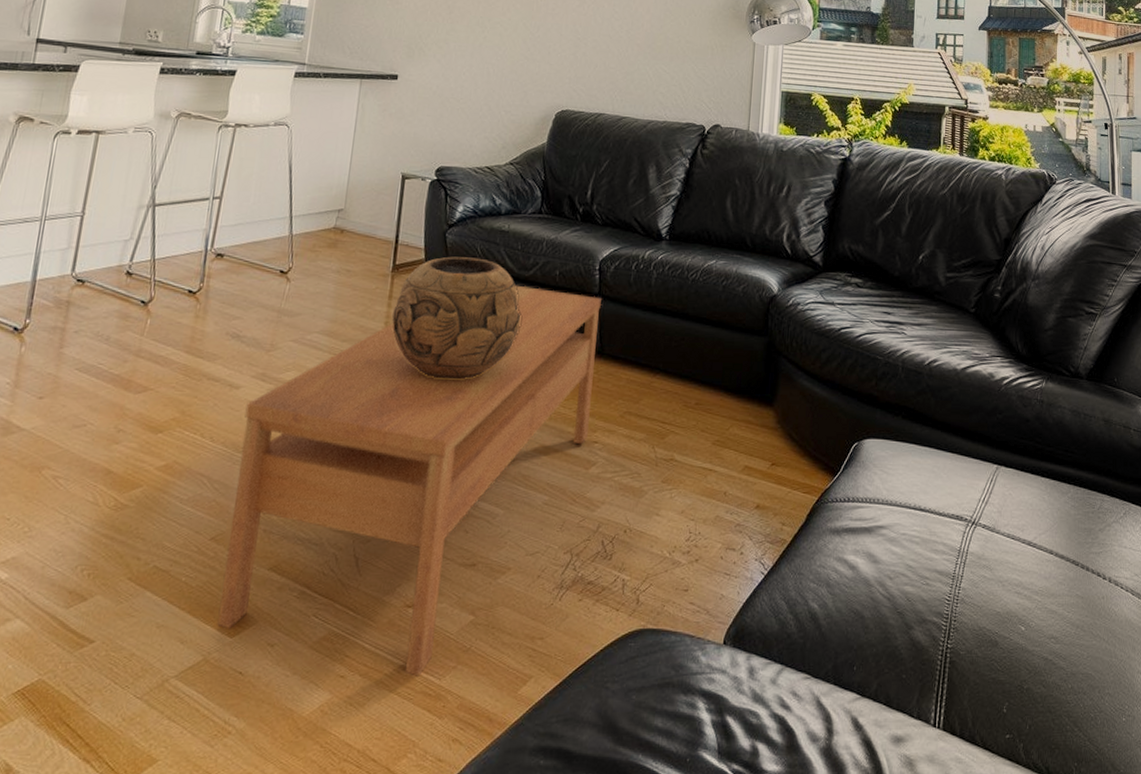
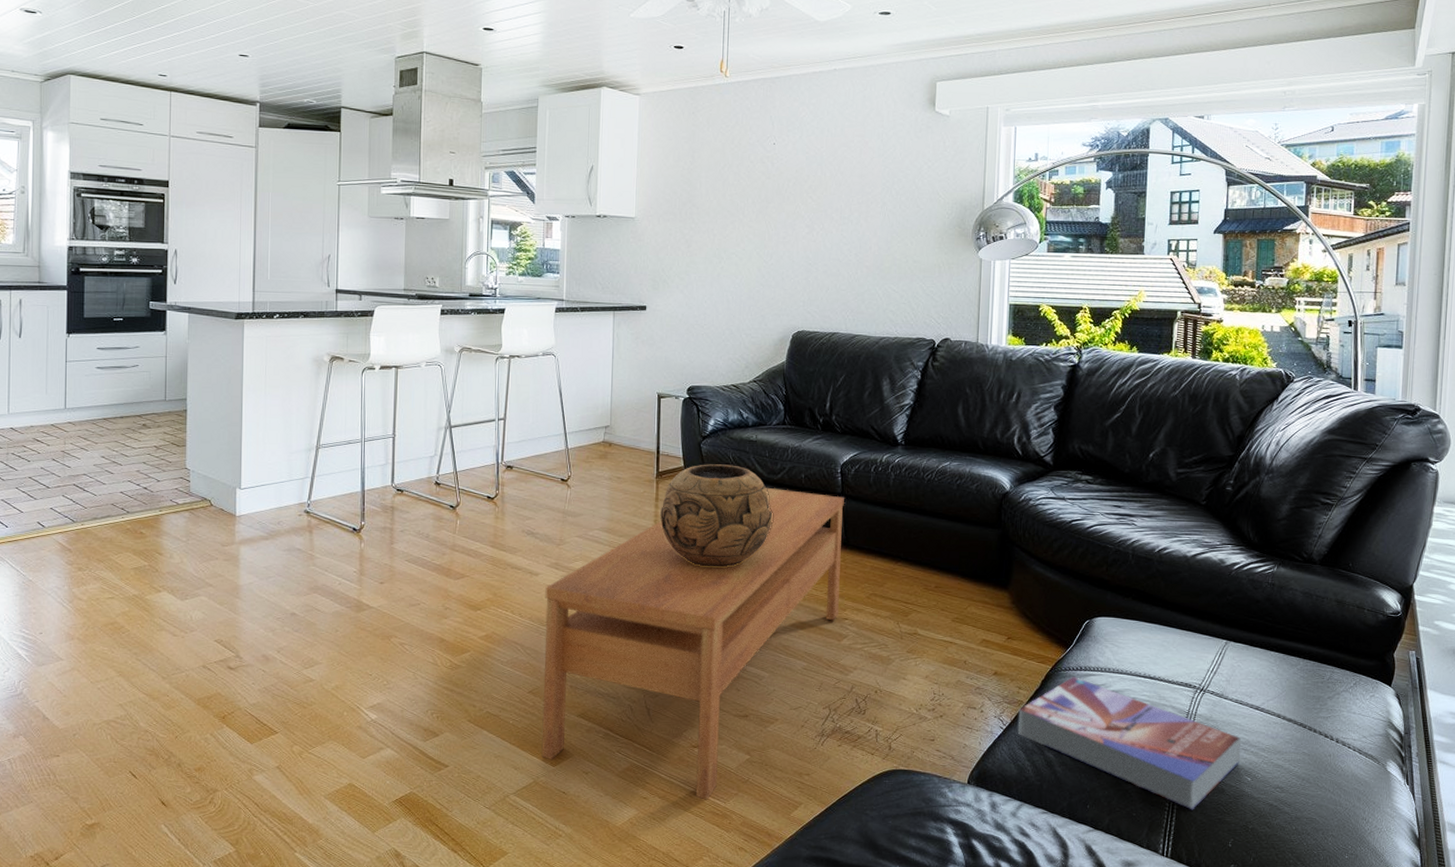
textbook: none [780,509,1014,669] -> present [1017,677,1241,810]

